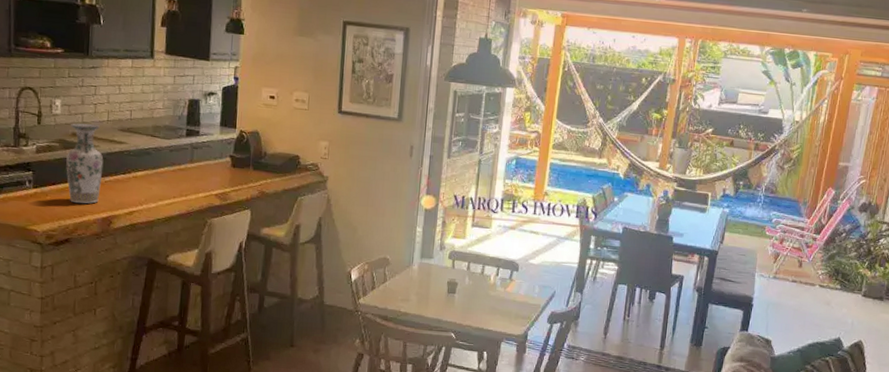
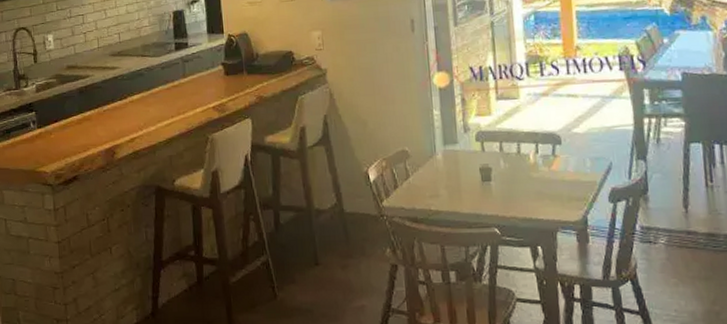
vase: present [66,123,104,204] -> none [64,53,100,138]

